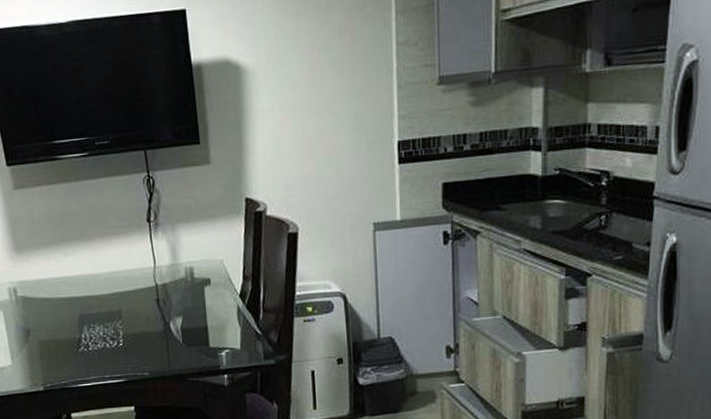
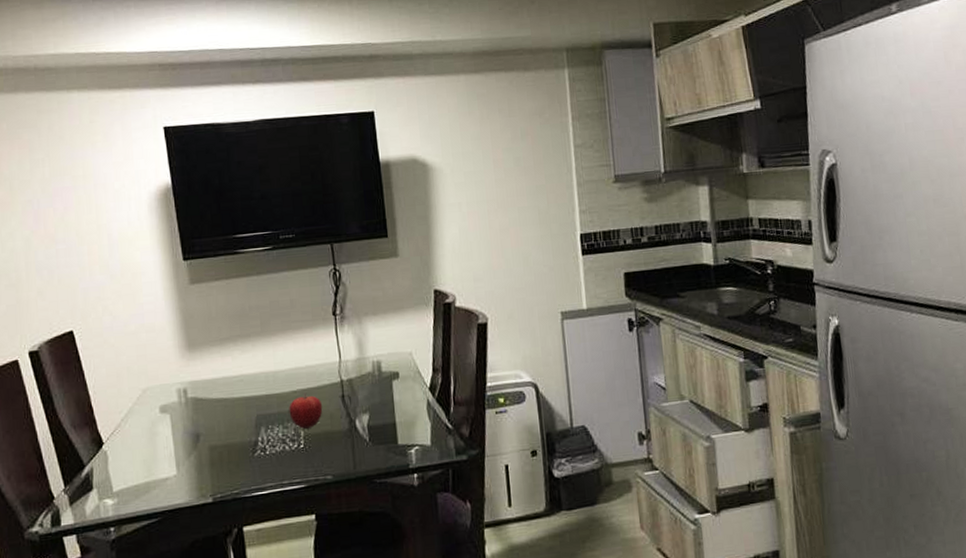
fruit: none [108,295,140,329] -> present [289,392,323,429]

